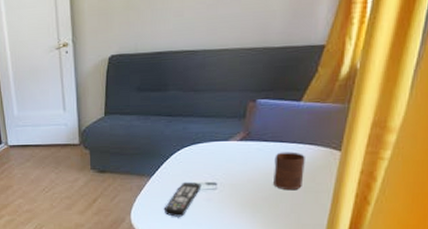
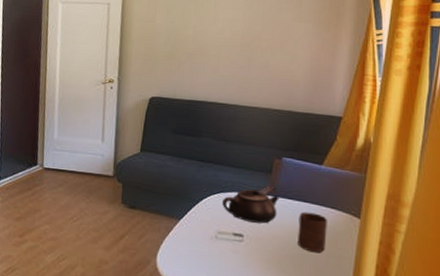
remote control: present [163,181,202,217] -> none [190,229,229,267]
teapot: none [193,136,254,170] -> present [221,188,279,224]

